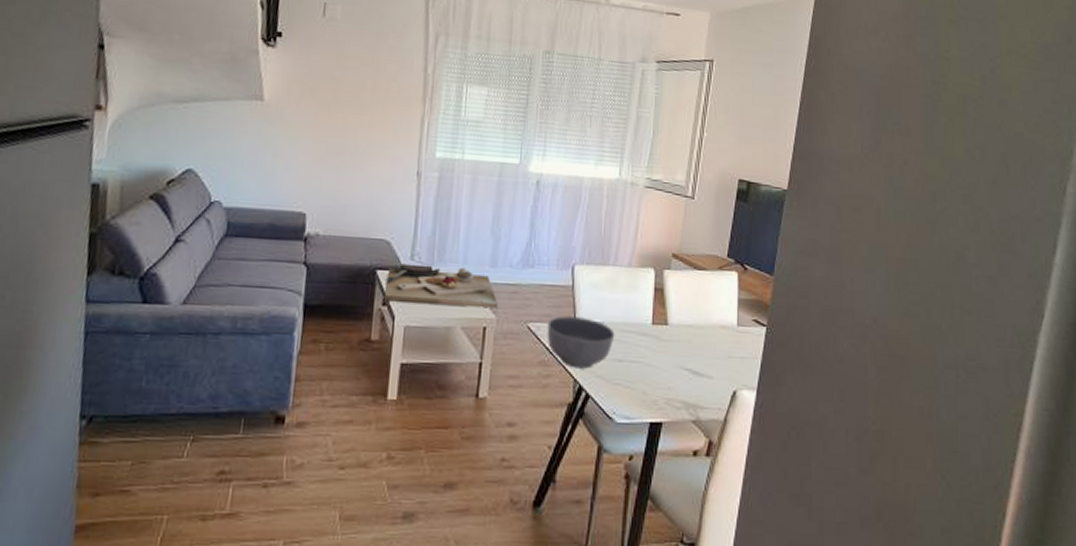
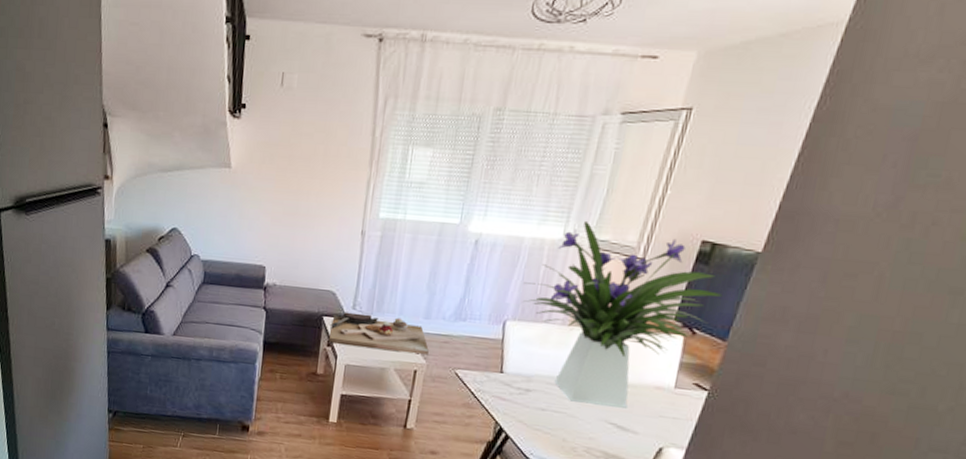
bowl: present [547,316,615,369] -> none [473,366,541,414]
flower arrangement: none [587,160,763,351] -> present [523,220,723,408]

